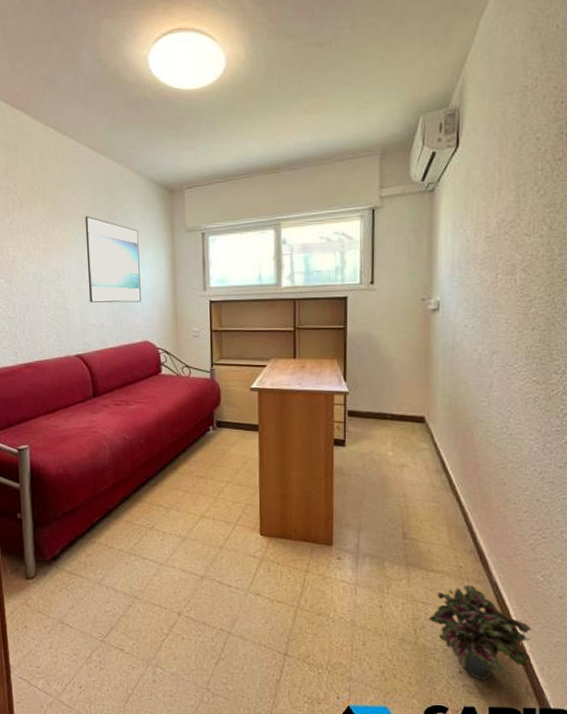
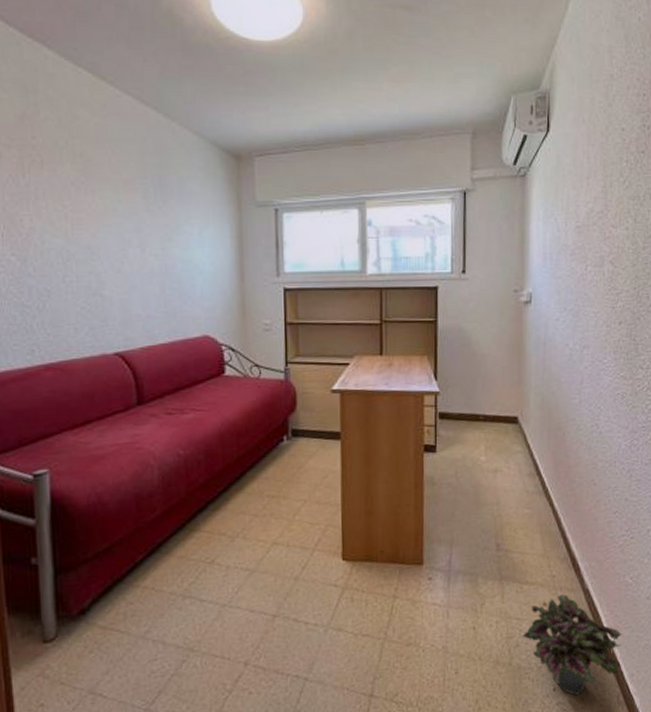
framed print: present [85,216,141,303] -> none [128,181,200,289]

